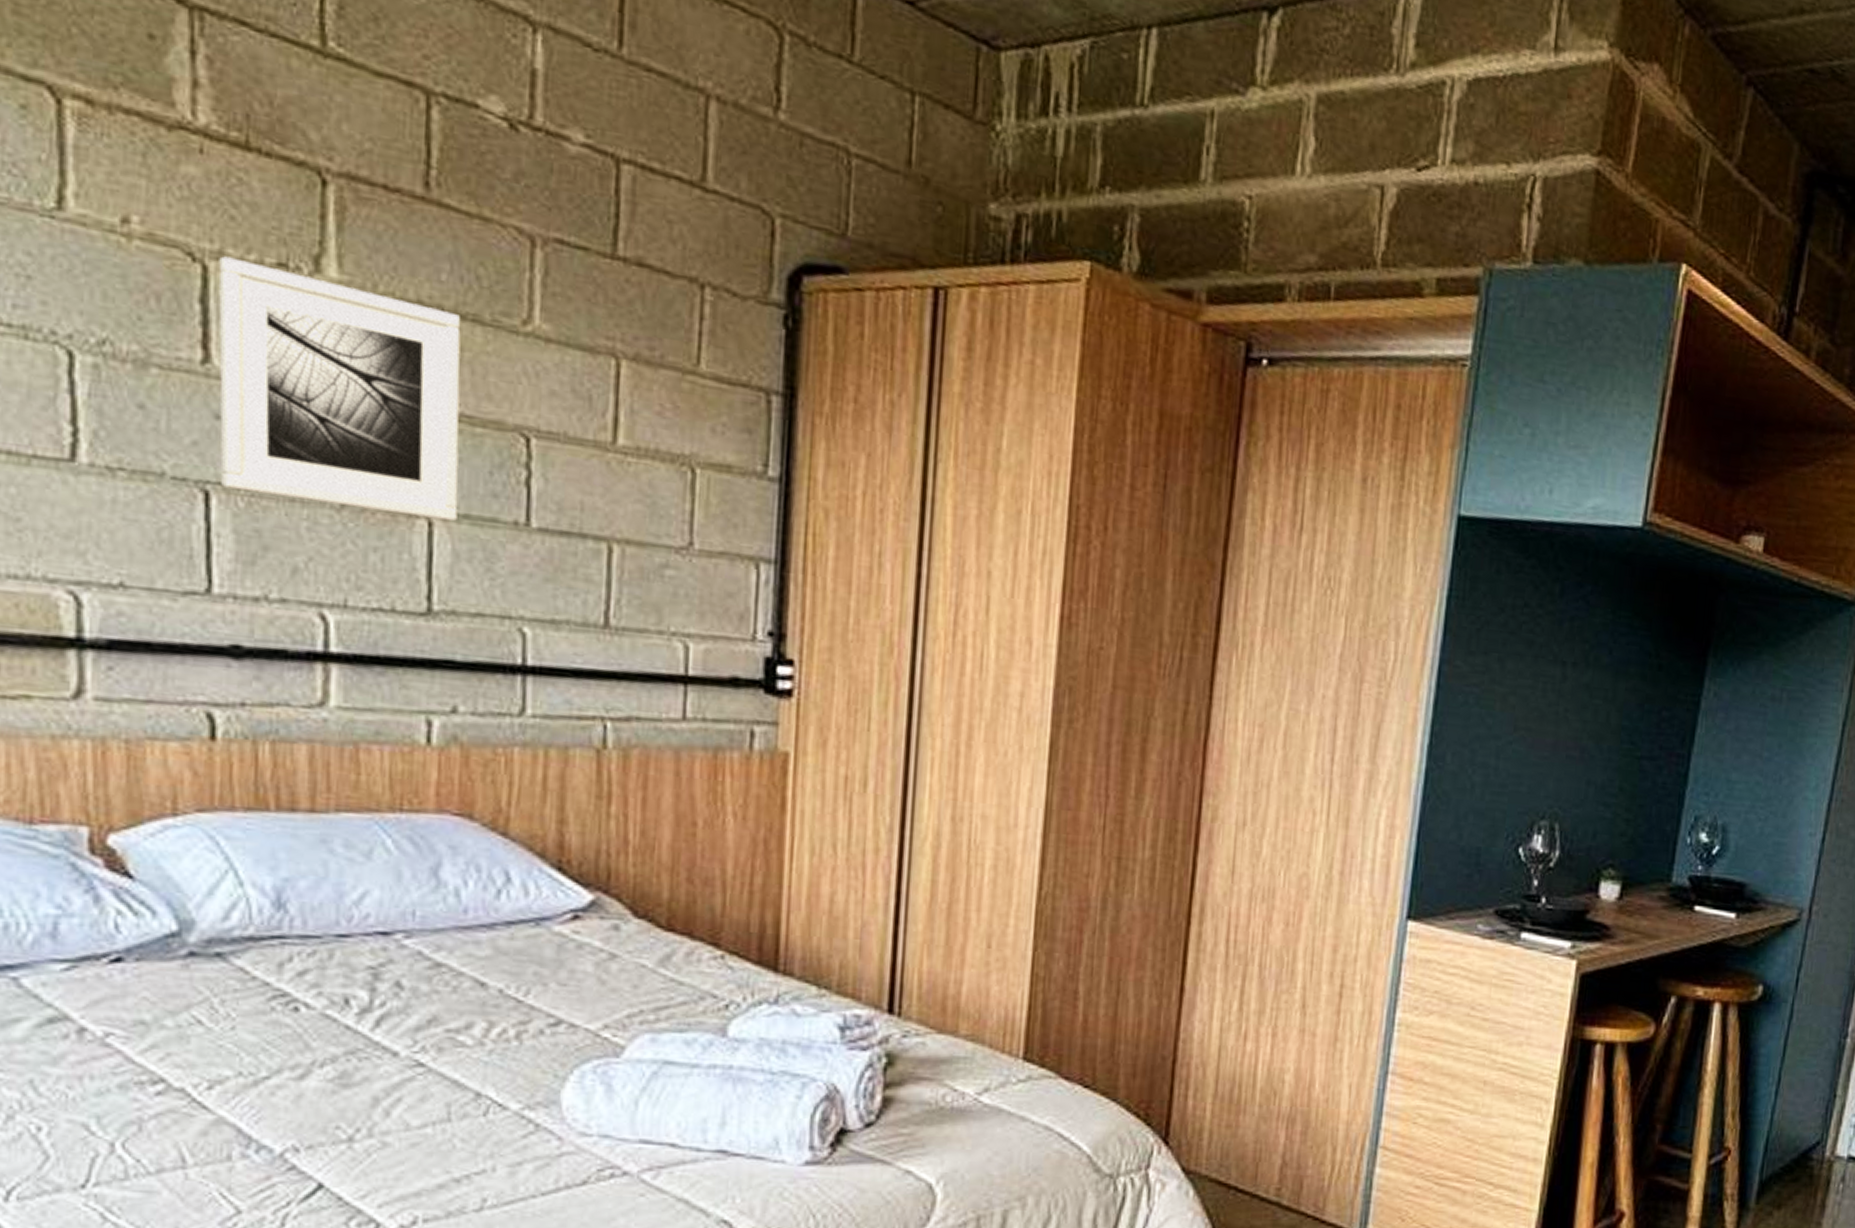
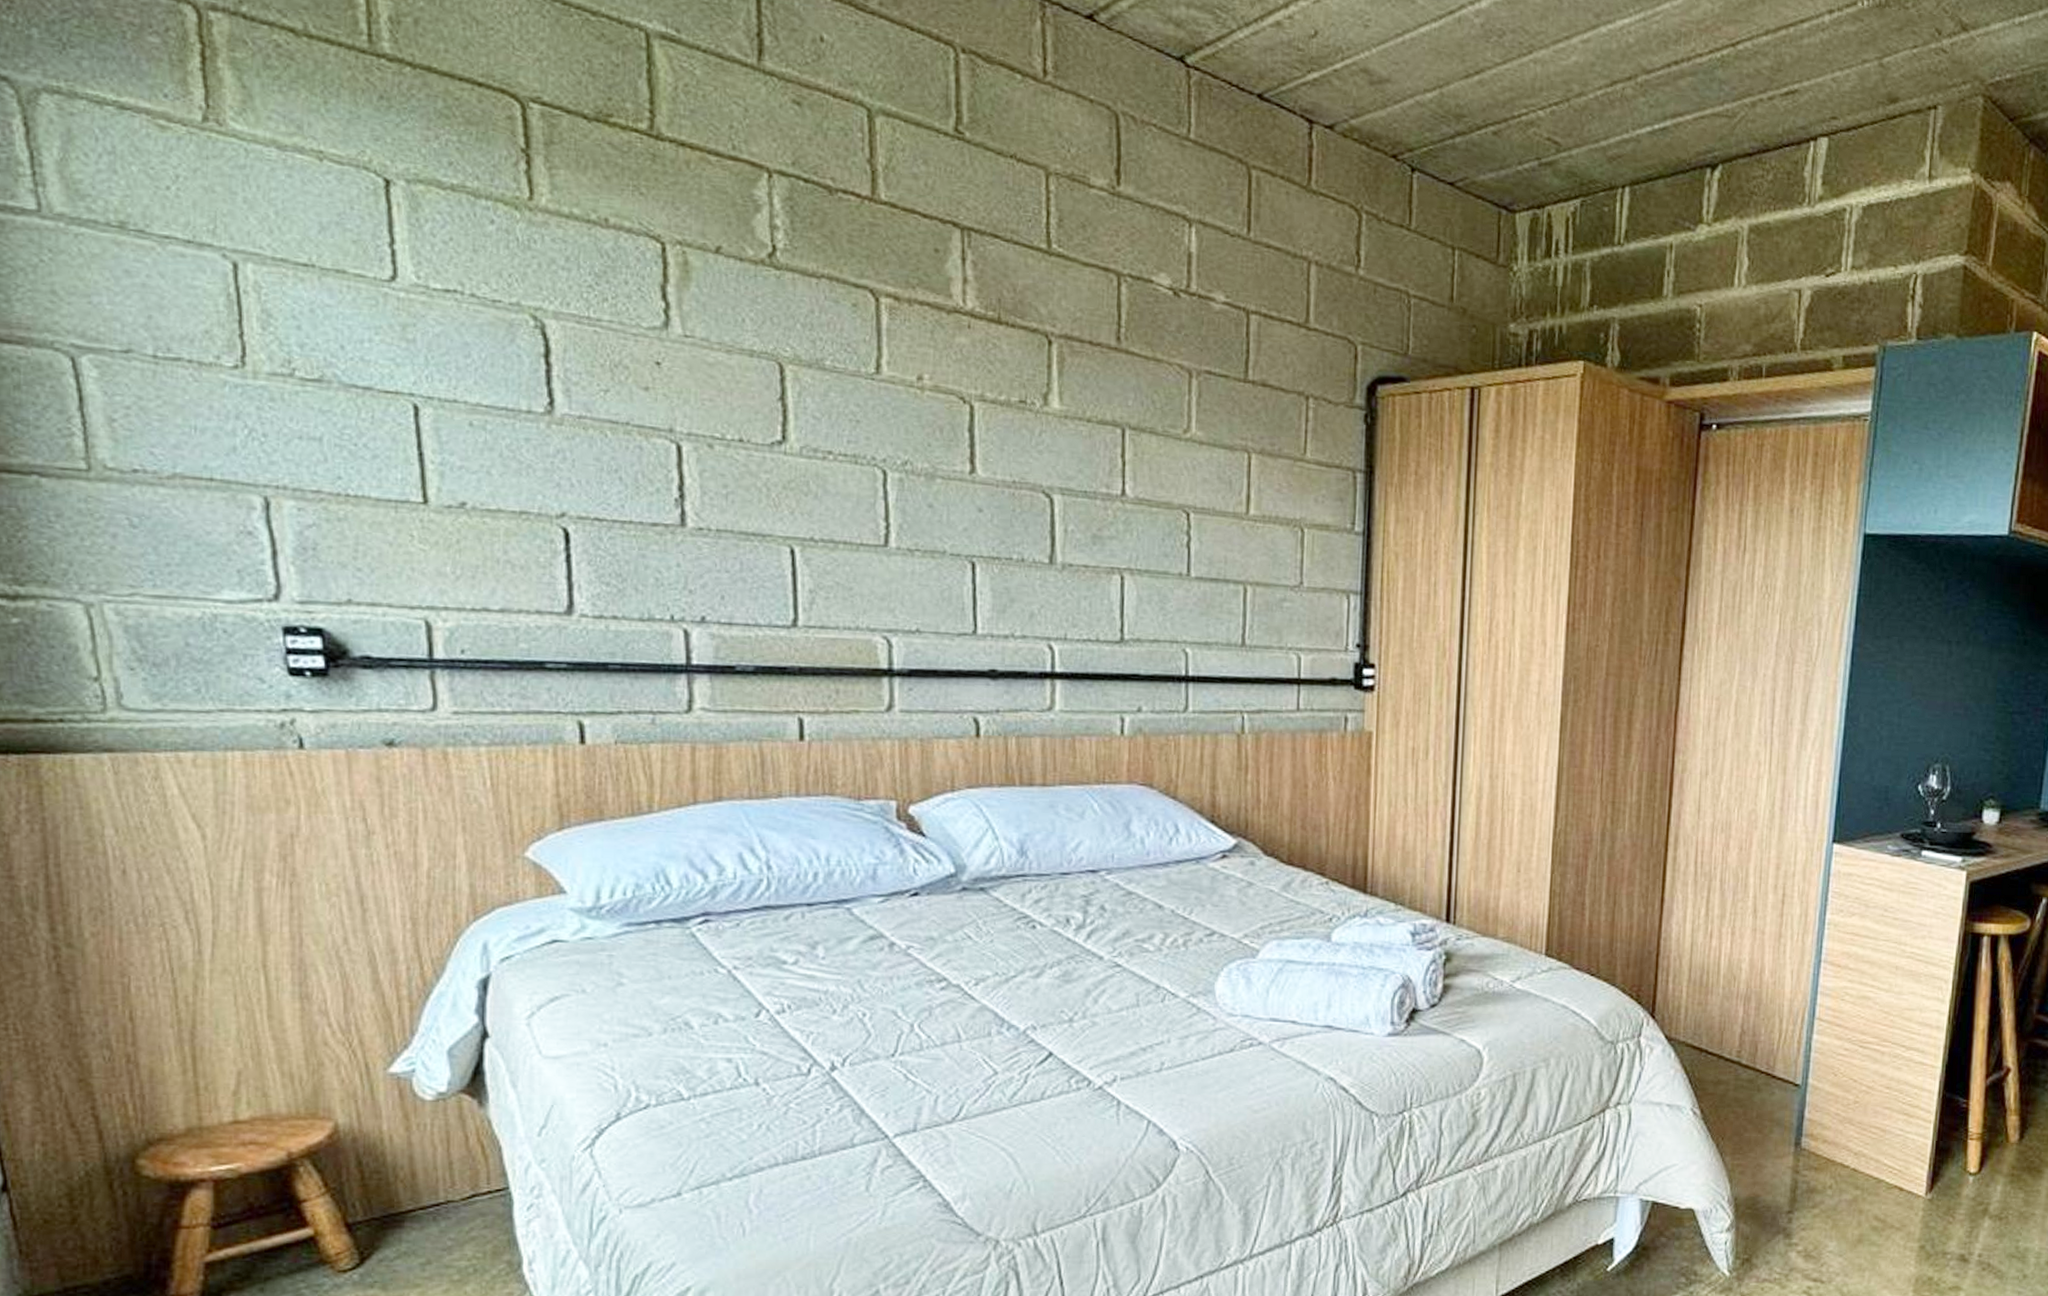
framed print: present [219,256,461,522] -> none [981,398,1142,576]

